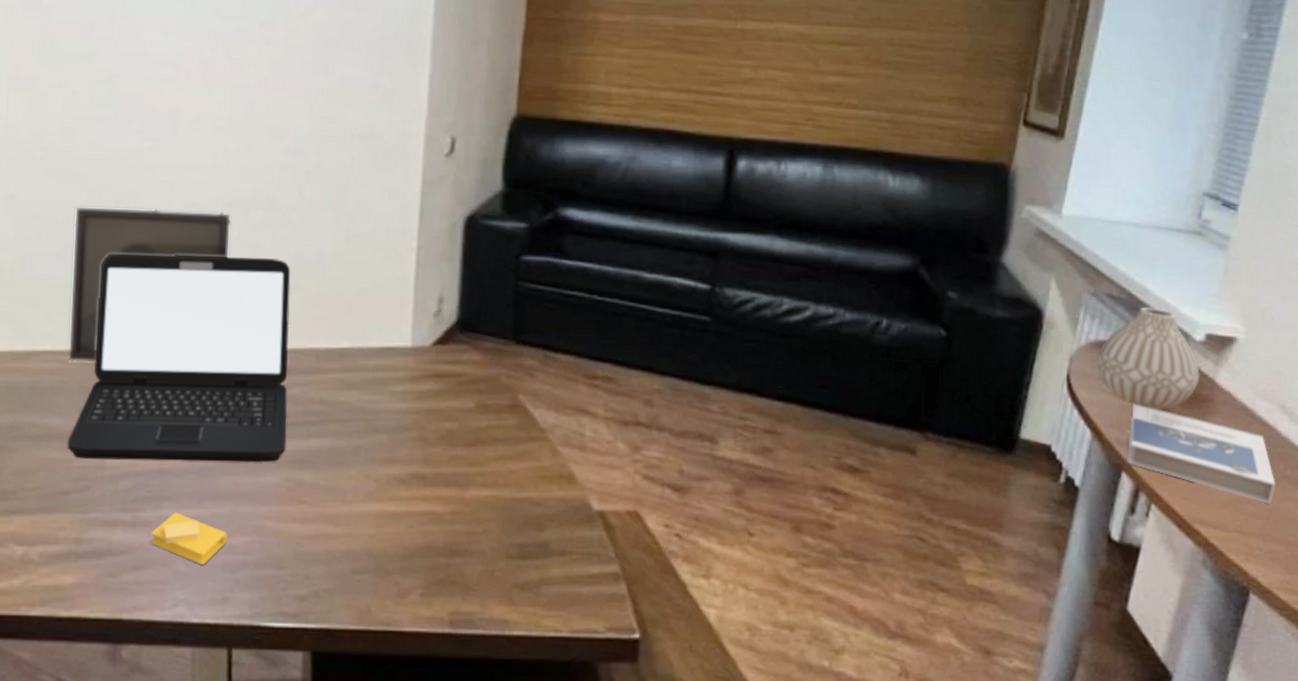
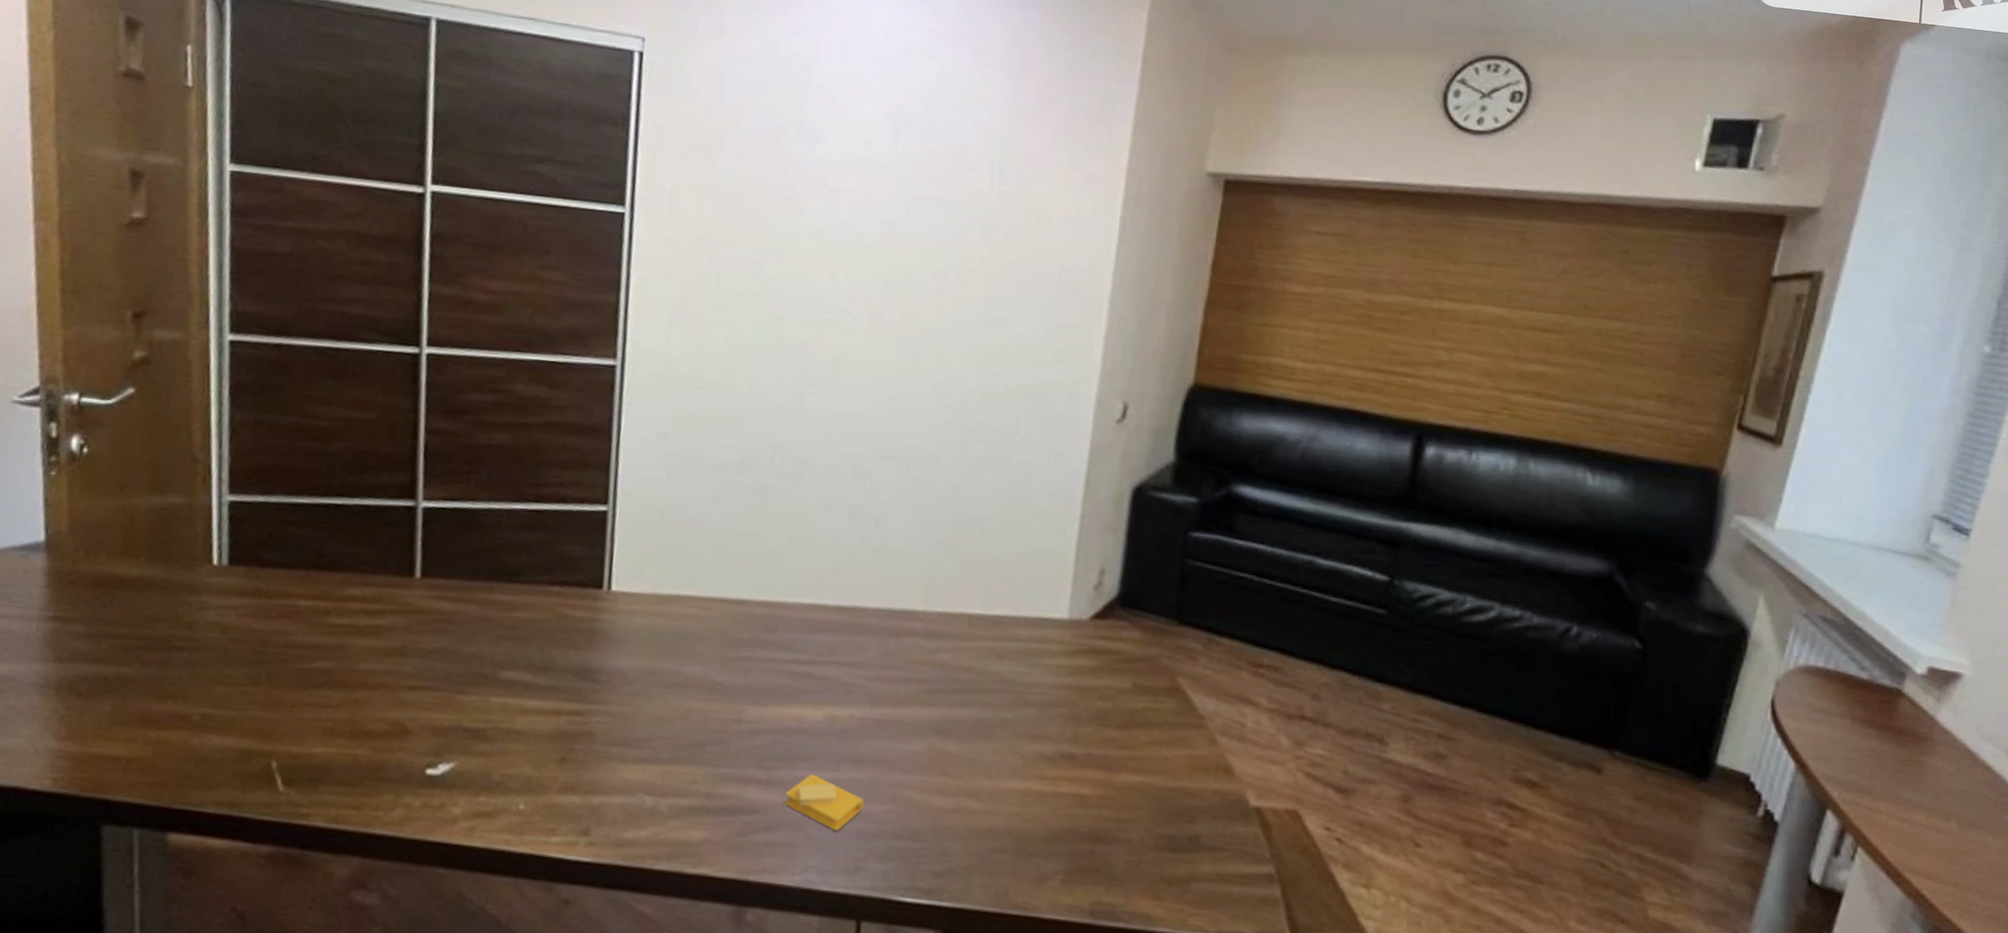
laptop: present [67,253,291,463] -> none [705,500,948,729]
picture frame: present [69,207,232,363] -> none [713,450,890,612]
vase: present [1096,307,1200,410] -> none [1804,633,1919,746]
hardback book: present [1126,403,1276,504] -> none [1832,735,1998,857]

